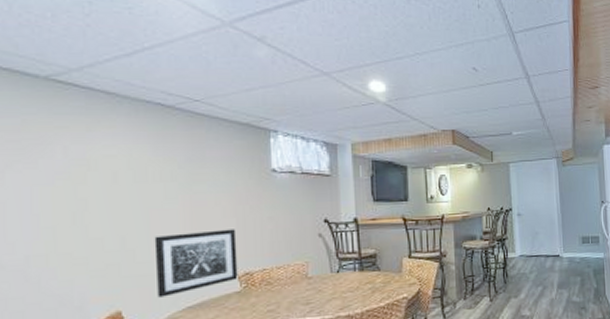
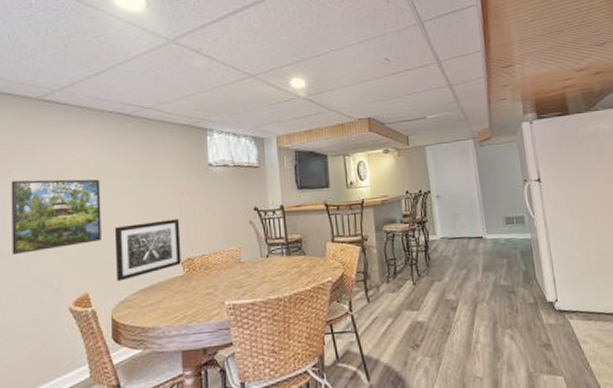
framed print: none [12,176,137,266] -> present [11,179,101,254]

